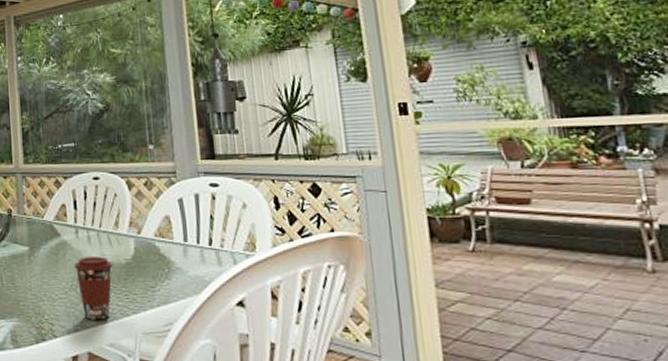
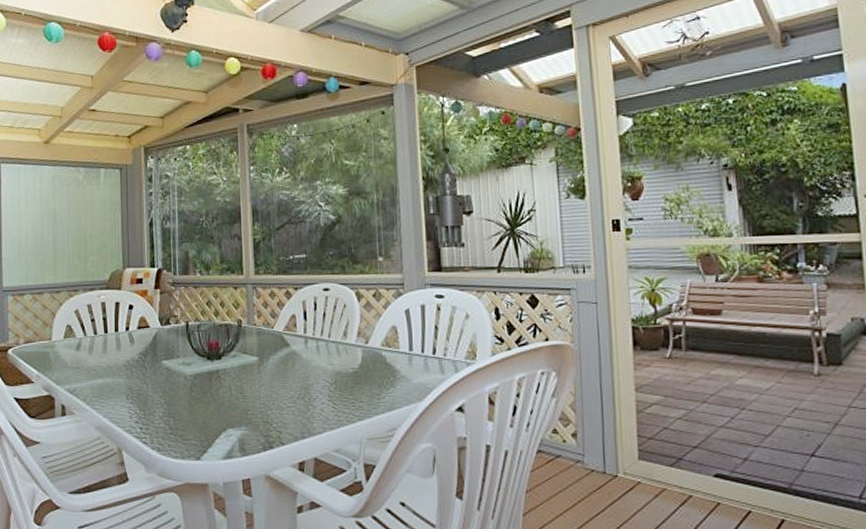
coffee cup: present [74,256,113,320] -> none [303,366,341,427]

